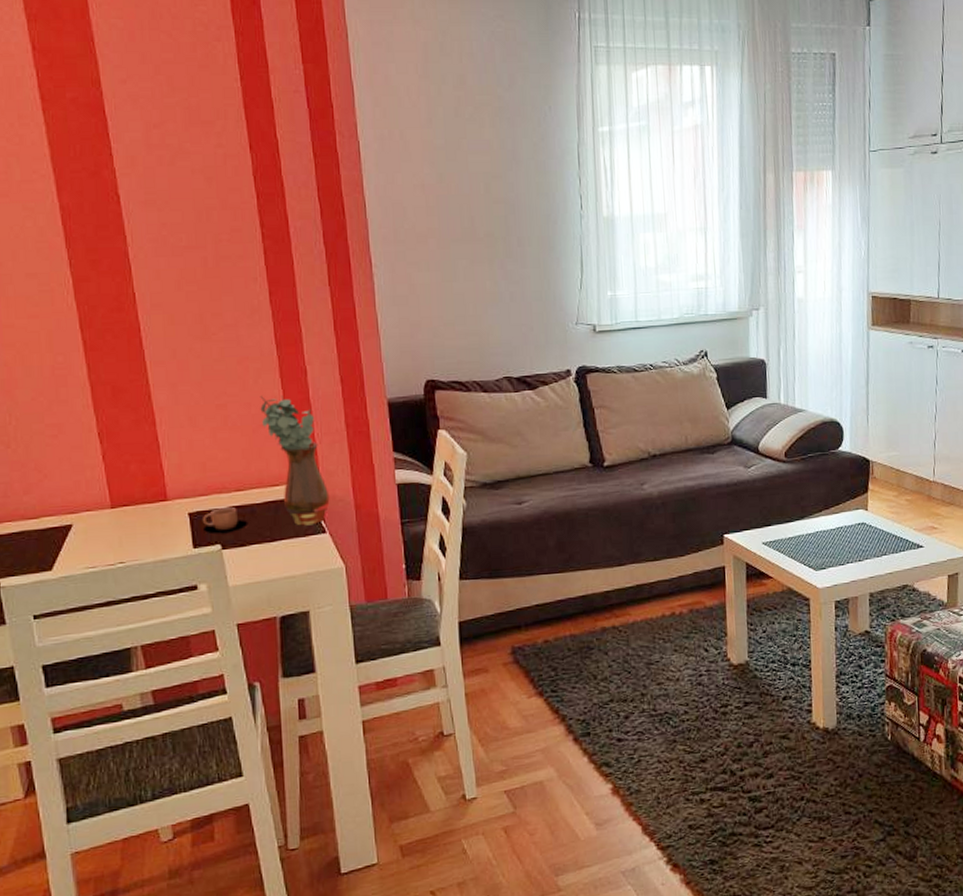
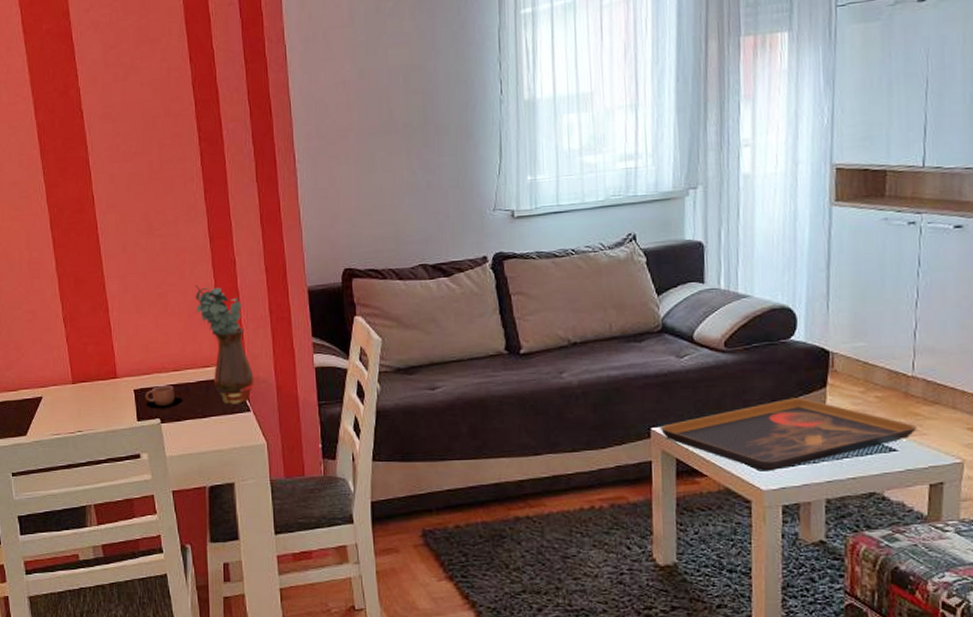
decorative tray: none [731,502,938,571] -> present [659,398,918,472]

